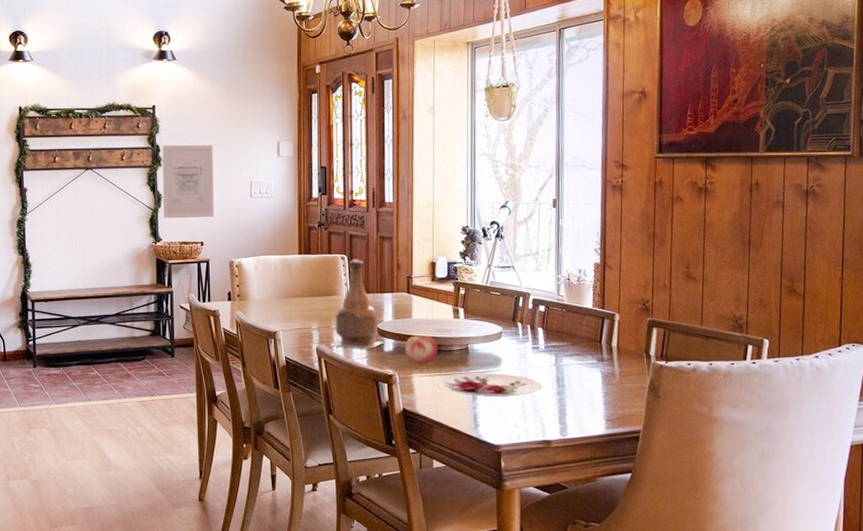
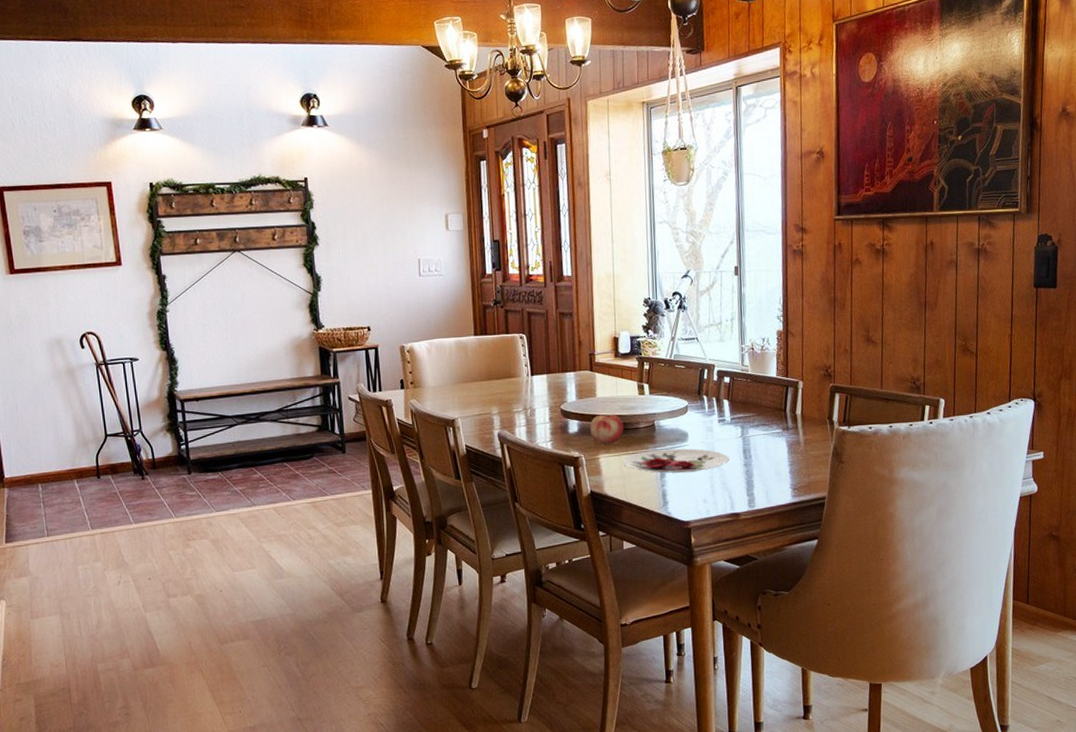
wall art: present [162,144,214,219] -> none [318,220,380,303]
bottle: present [330,259,384,349] -> none [512,337,569,432]

